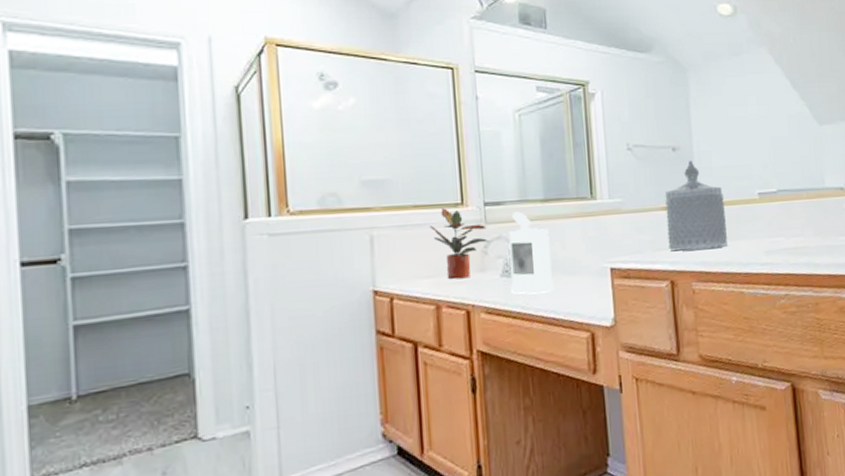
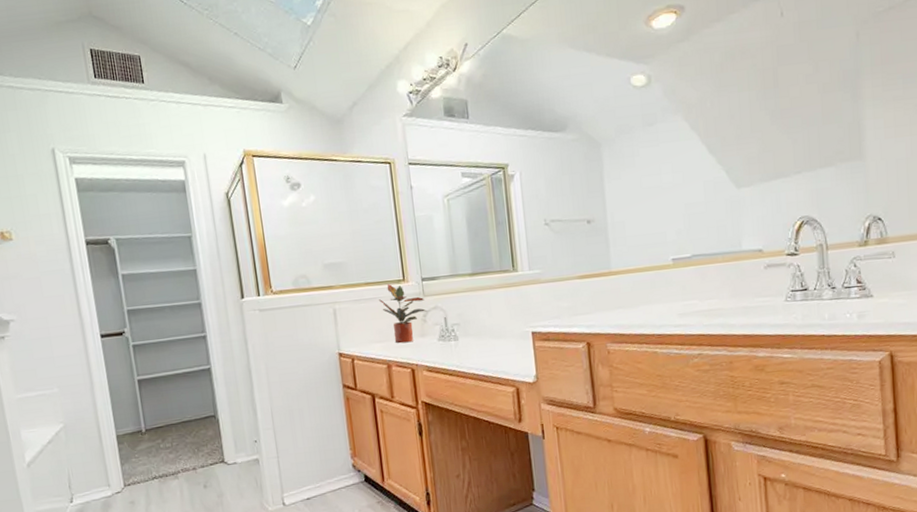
tissue box: present [508,212,553,294] -> none [443,285,482,355]
decorative jar: present [665,161,728,251] -> none [580,232,641,316]

